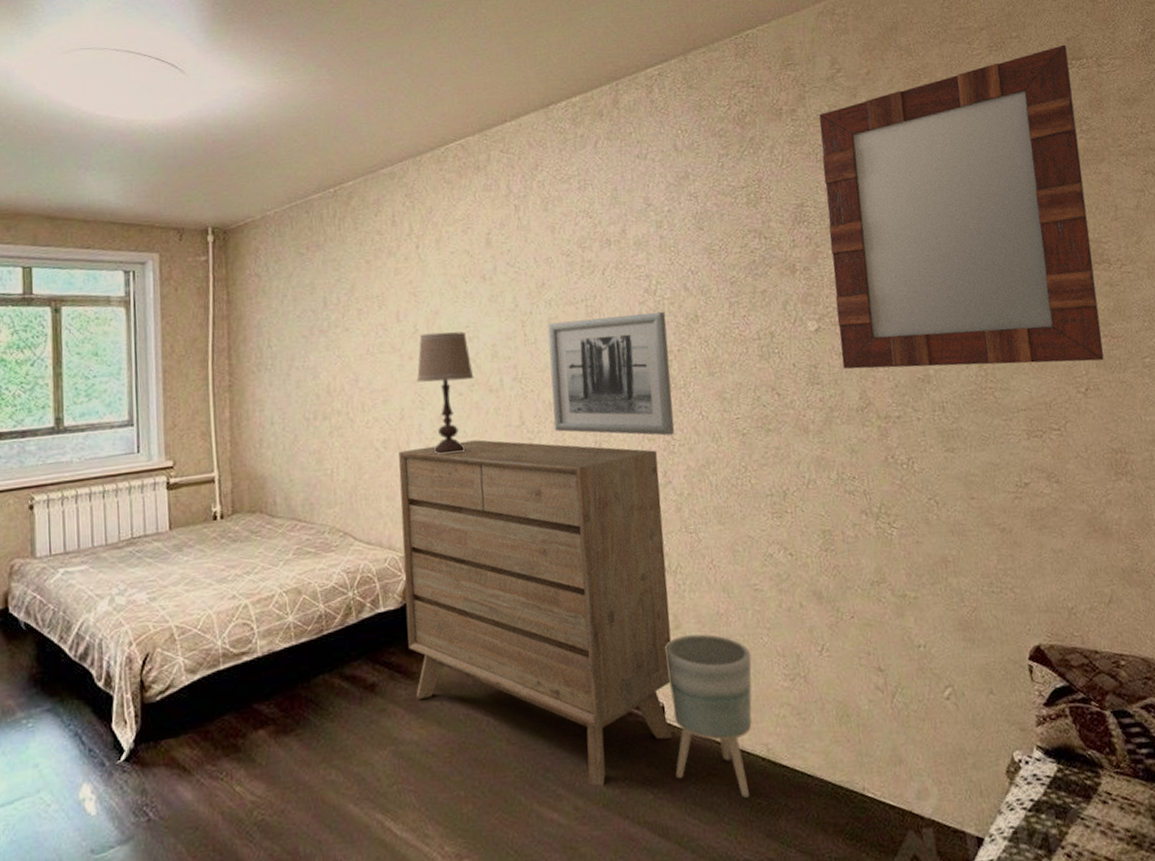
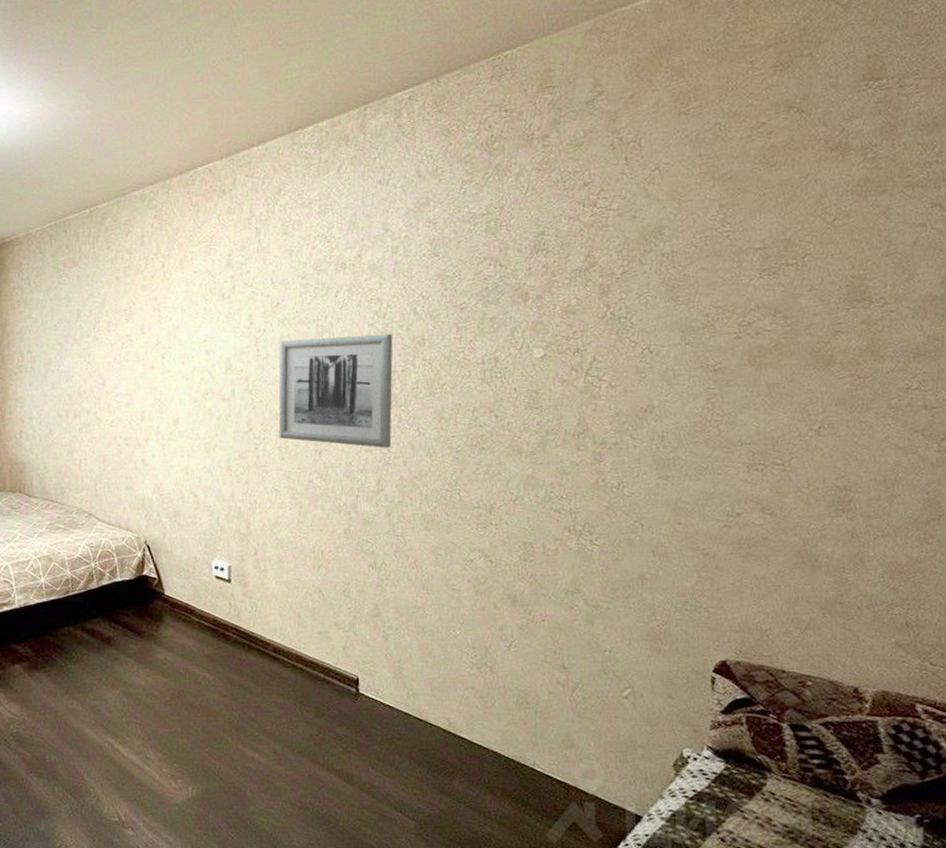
dresser: present [398,439,672,786] -> none [137,442,373,737]
table lamp: present [416,331,474,455] -> none [157,344,209,454]
planter: present [664,634,752,798] -> none [363,622,443,760]
home mirror: present [819,44,1104,370] -> none [564,63,866,400]

